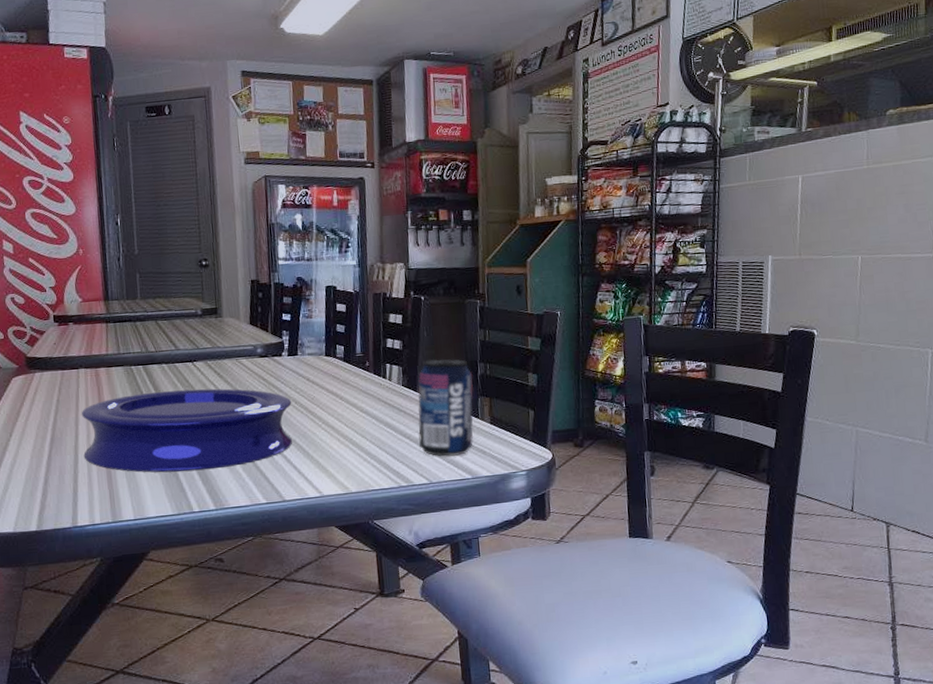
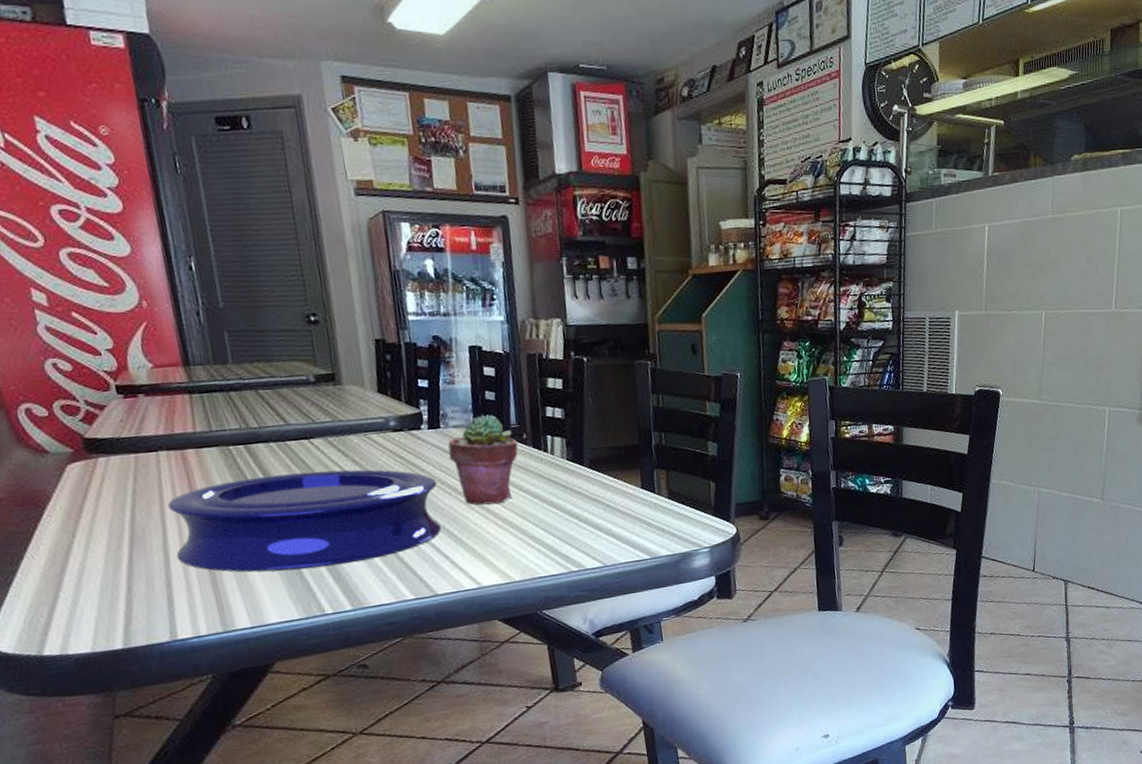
potted succulent: none [303,344,362,423] -> present [448,414,519,506]
beverage can: present [417,358,474,457] -> none [584,427,651,537]

